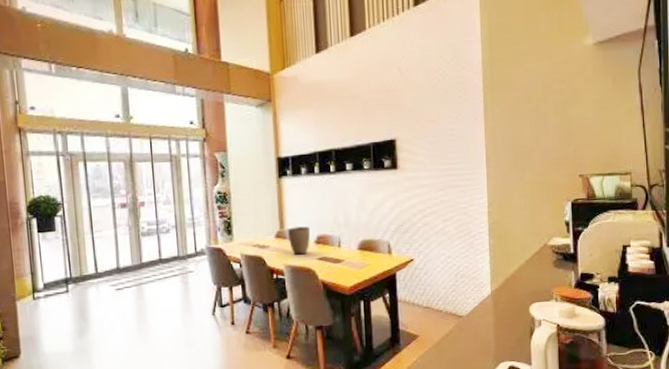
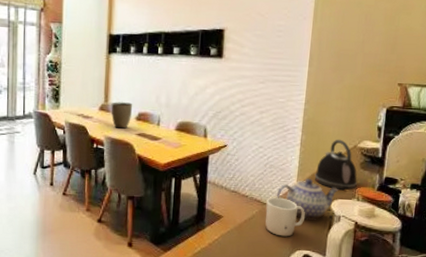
mug: none [462,307,505,350] -> present [265,197,306,237]
teapot: none [471,283,534,328] -> present [276,178,338,220]
kettle: none [508,239,553,292] -> present [314,139,358,190]

